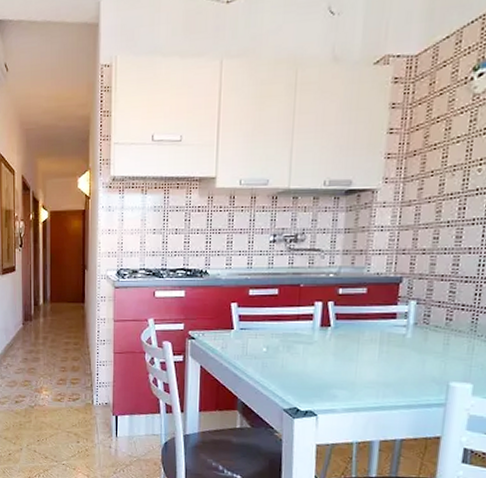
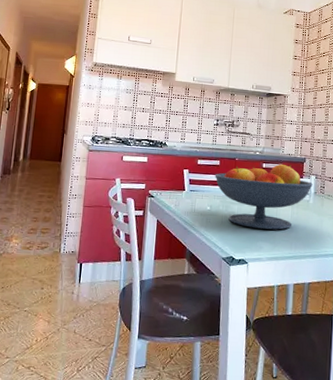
fruit bowl: none [272,287,412,374] -> present [215,163,313,230]

